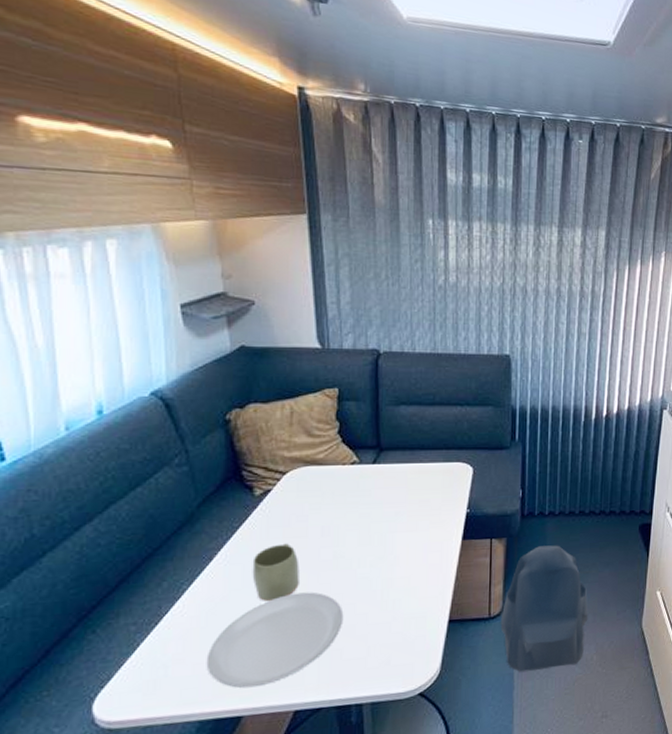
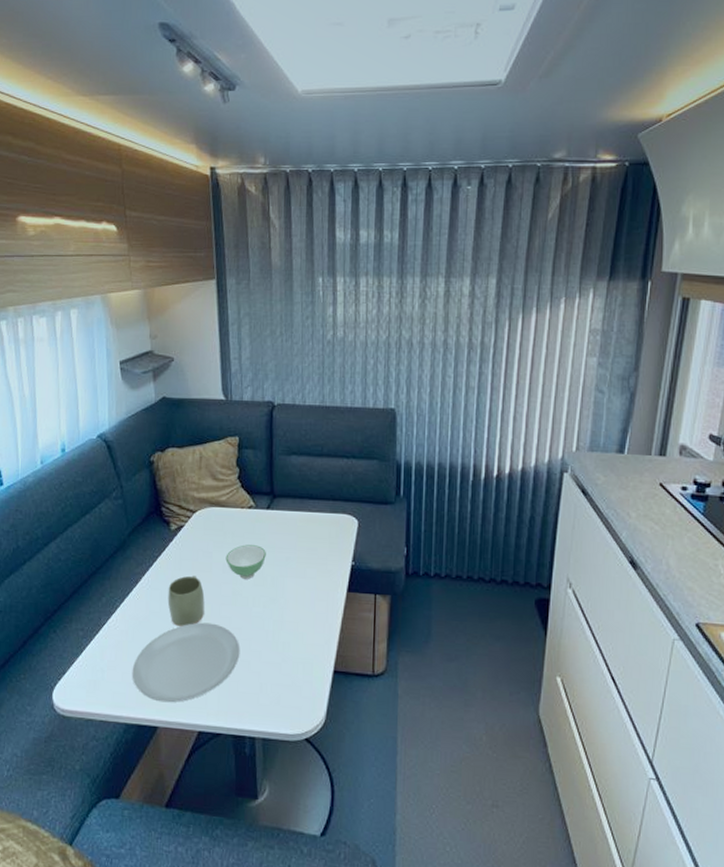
bowl: none [324,503,372,540] -> present [225,544,266,579]
backpack: present [500,545,588,672] -> none [384,608,477,741]

